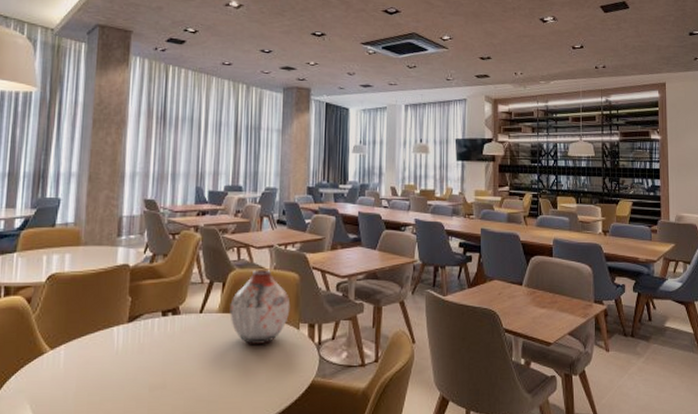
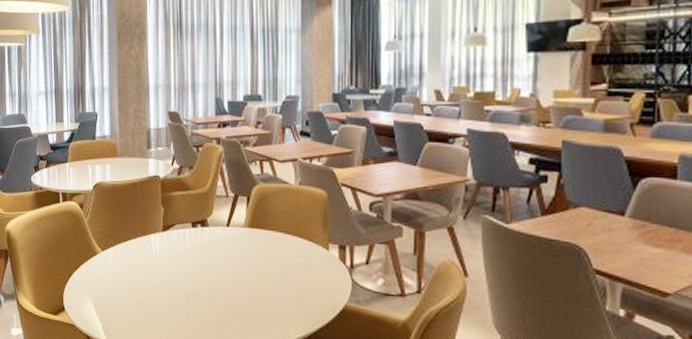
vase: present [230,270,291,345] -> none [256,185,318,263]

